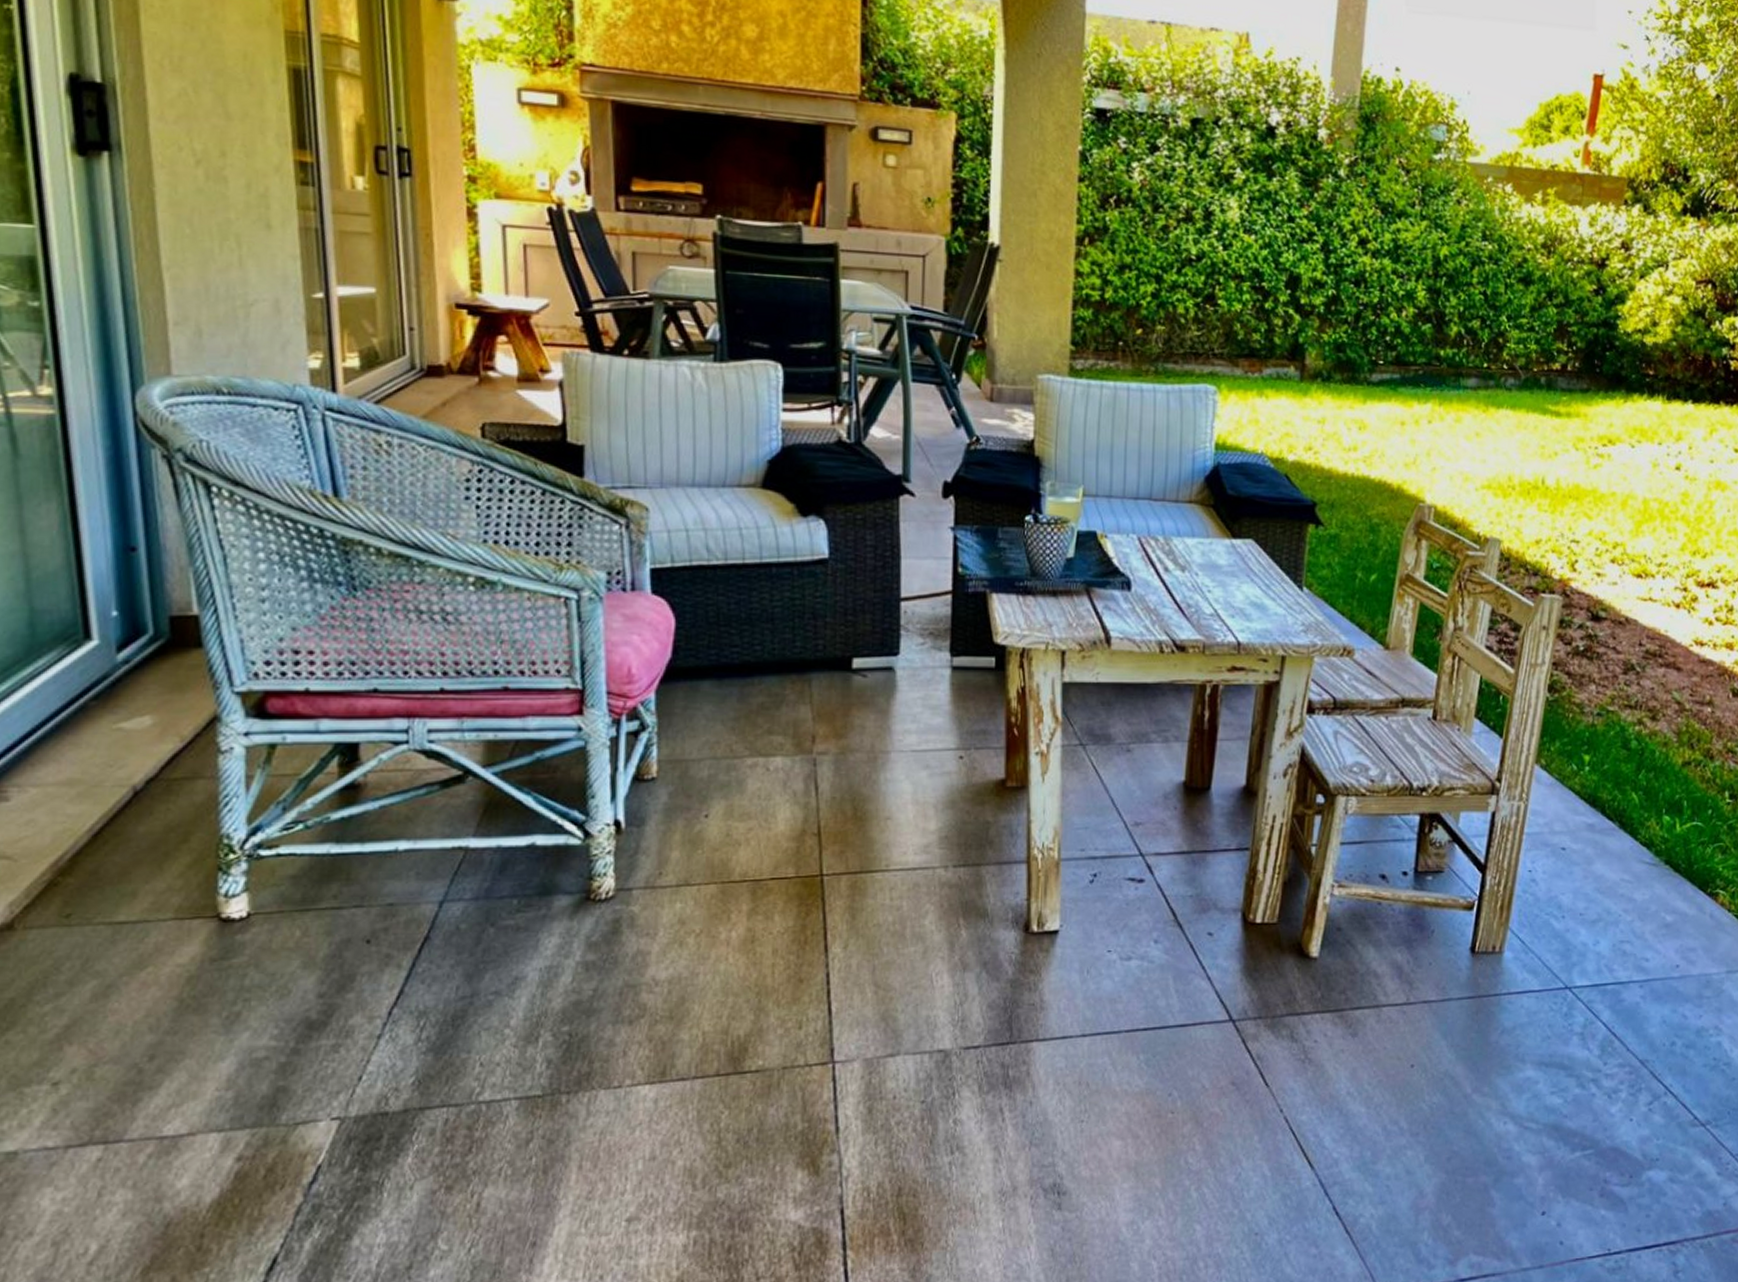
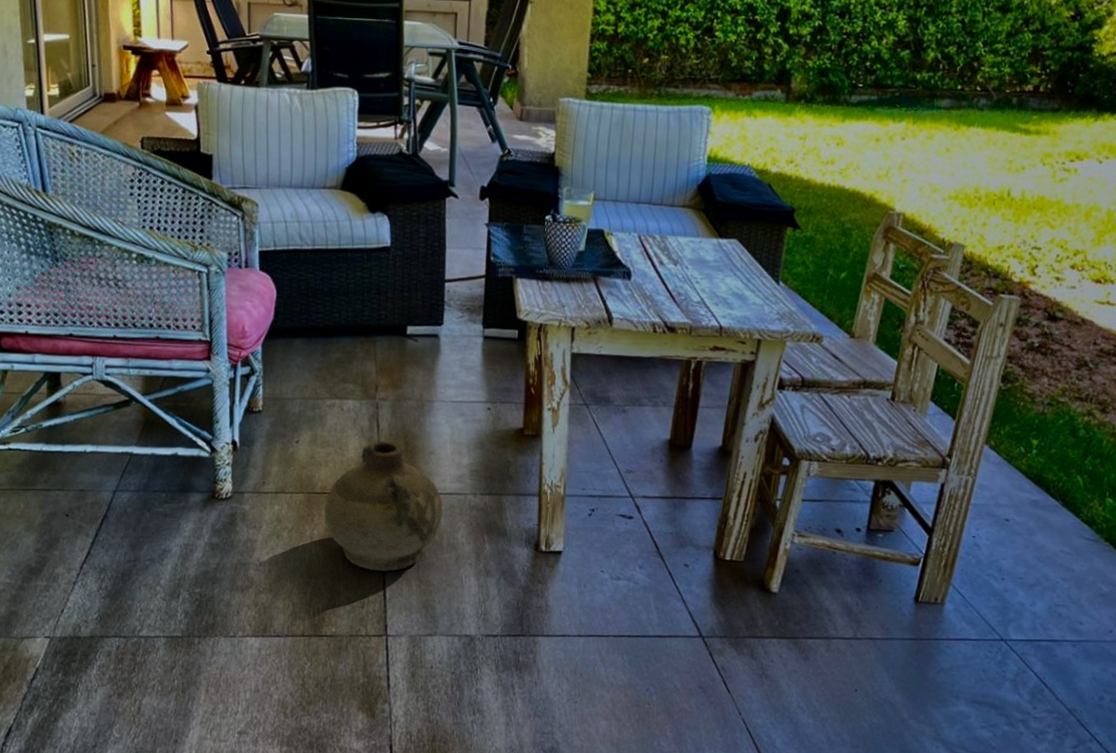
ceramic jug: none [745,807,906,978] -> present [324,441,444,571]

